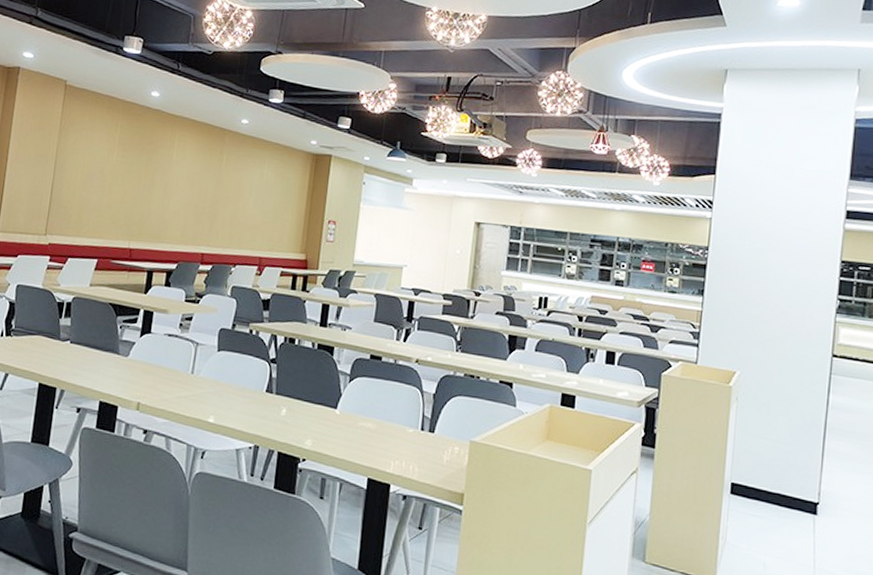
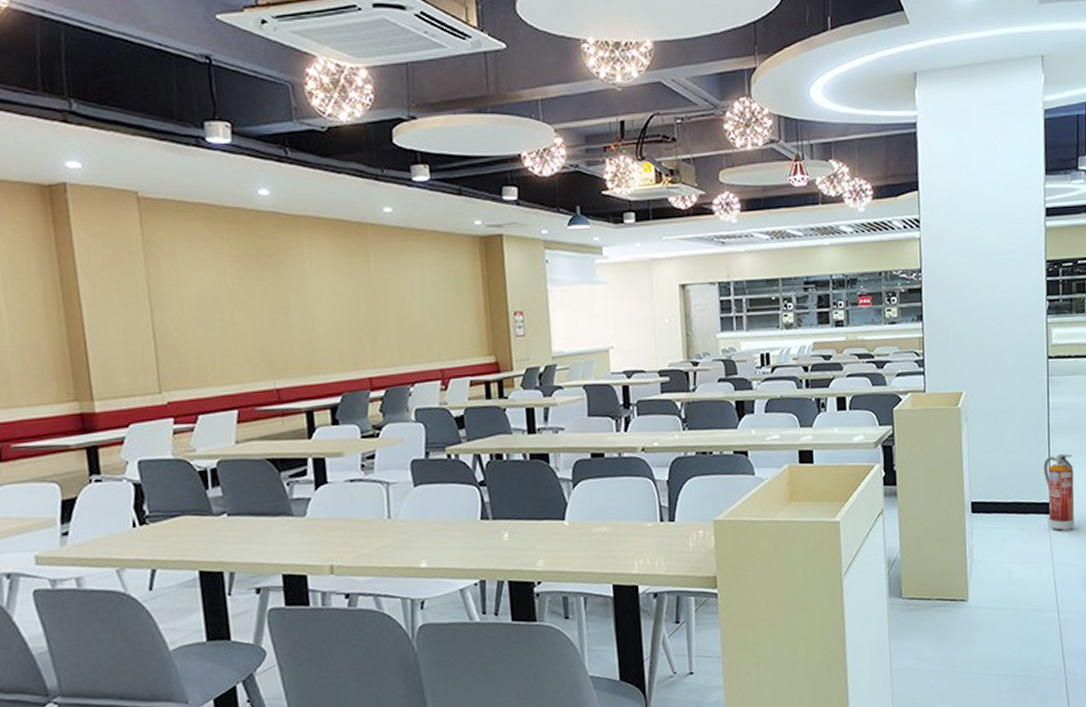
fire extinguisher: none [814,455,850,538] -> present [1044,454,1074,532]

